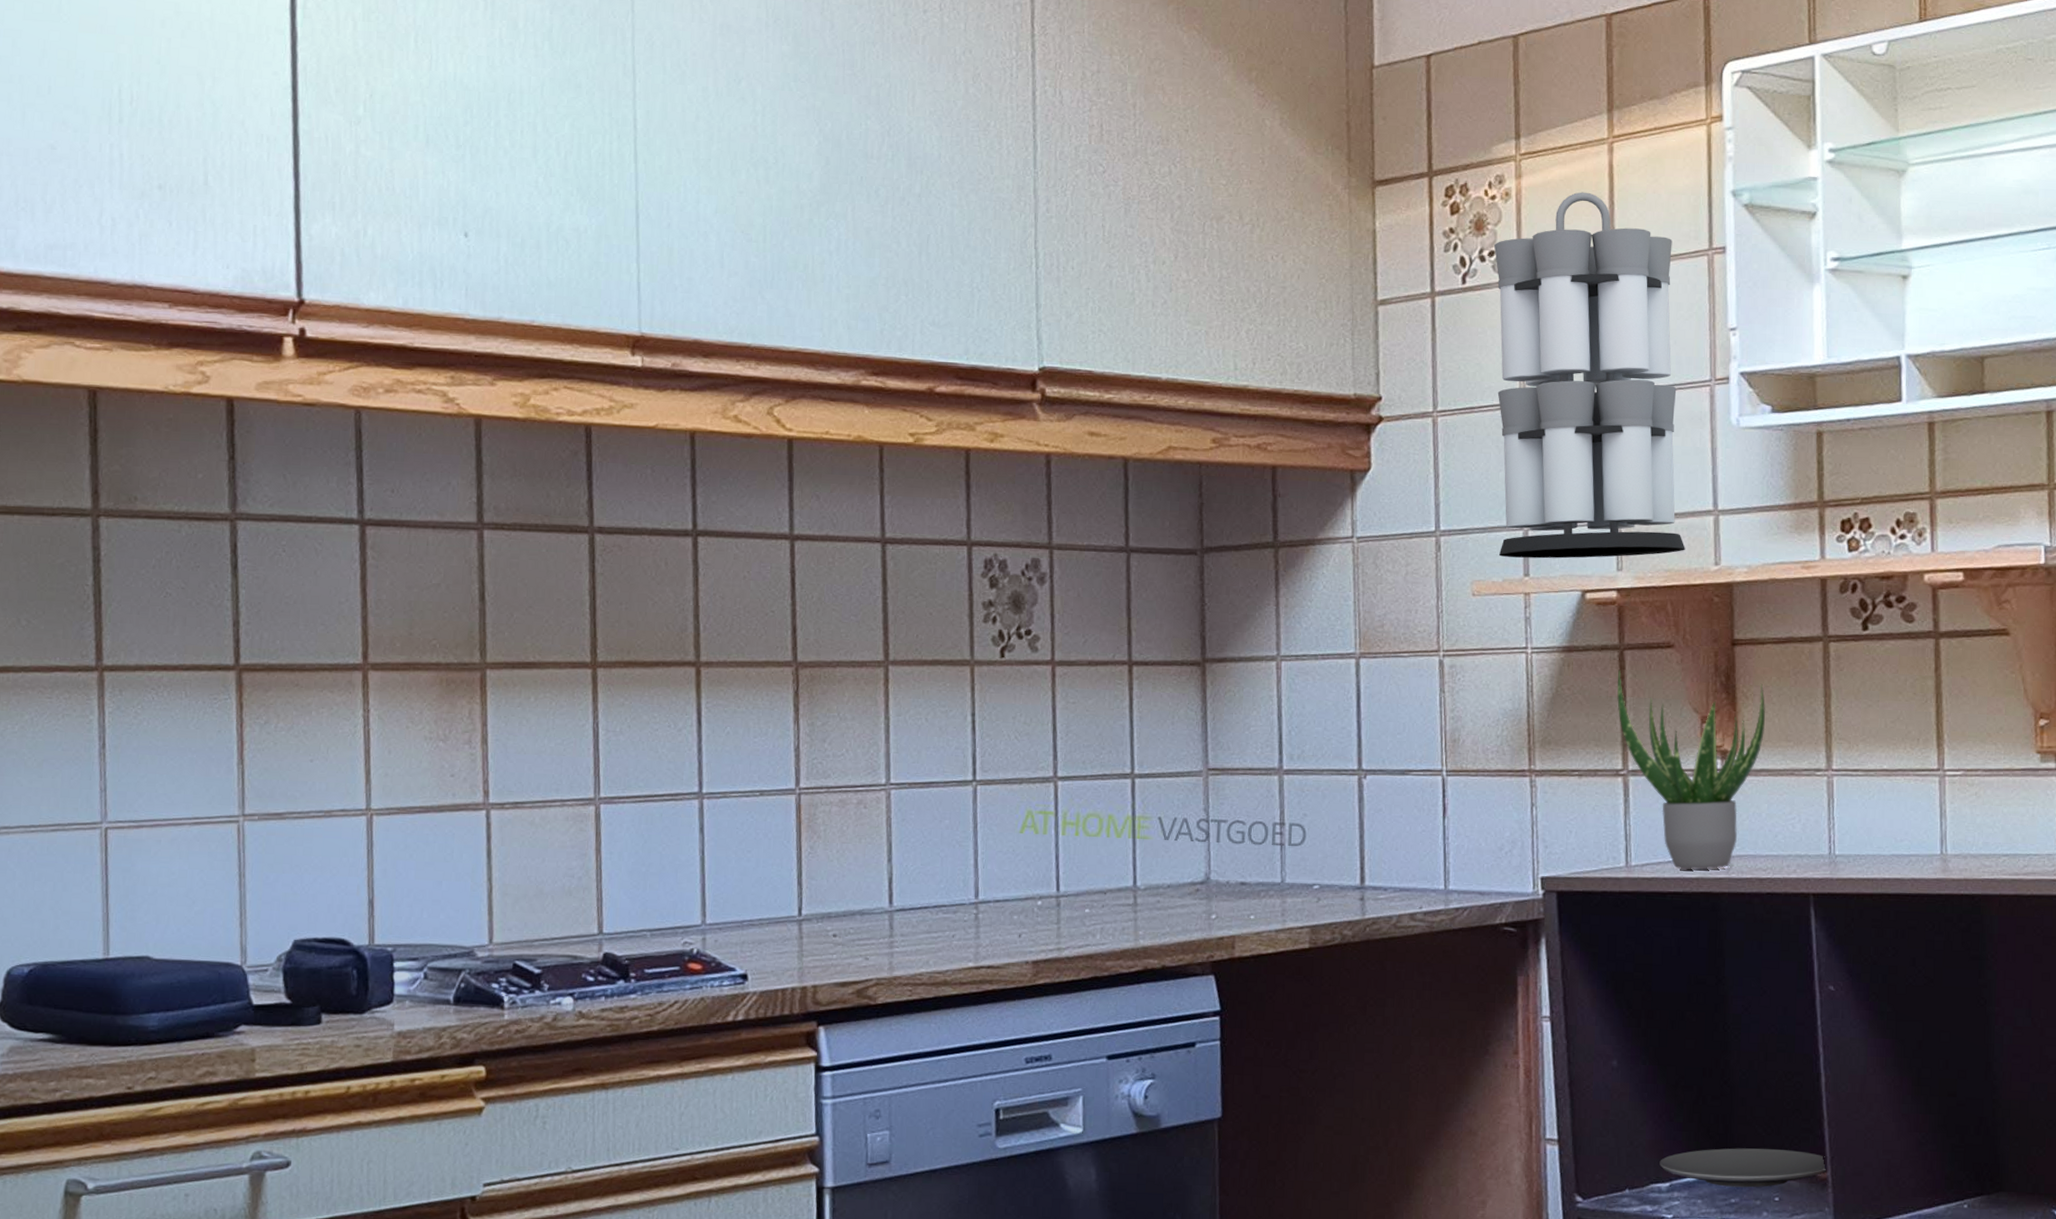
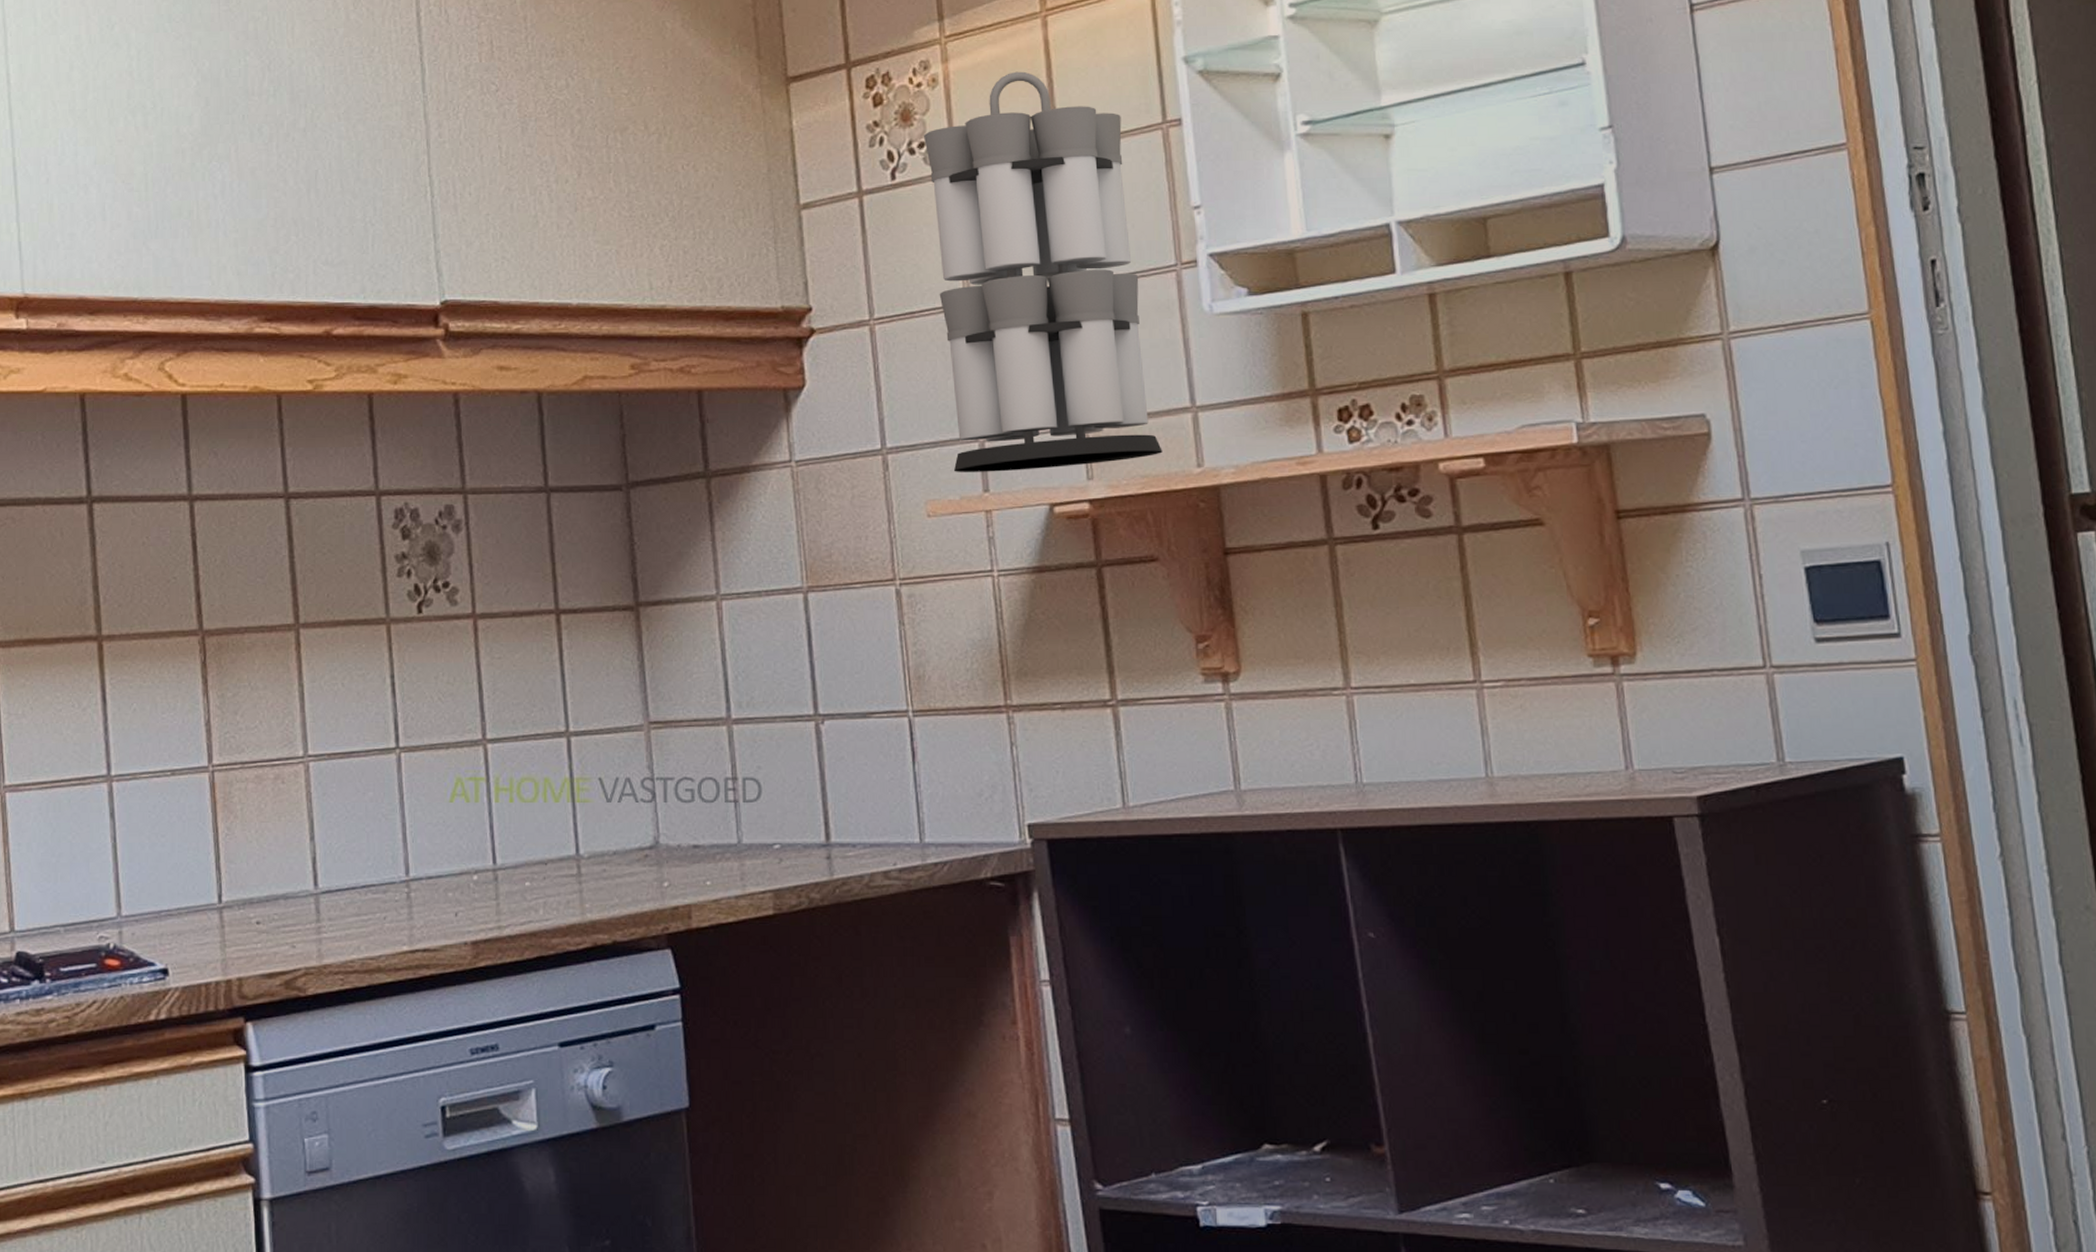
potted plant: present [1617,669,1766,870] -> none [1097,589,1270,807]
plate: present [1659,1148,1827,1188] -> none [1188,1122,1384,1167]

